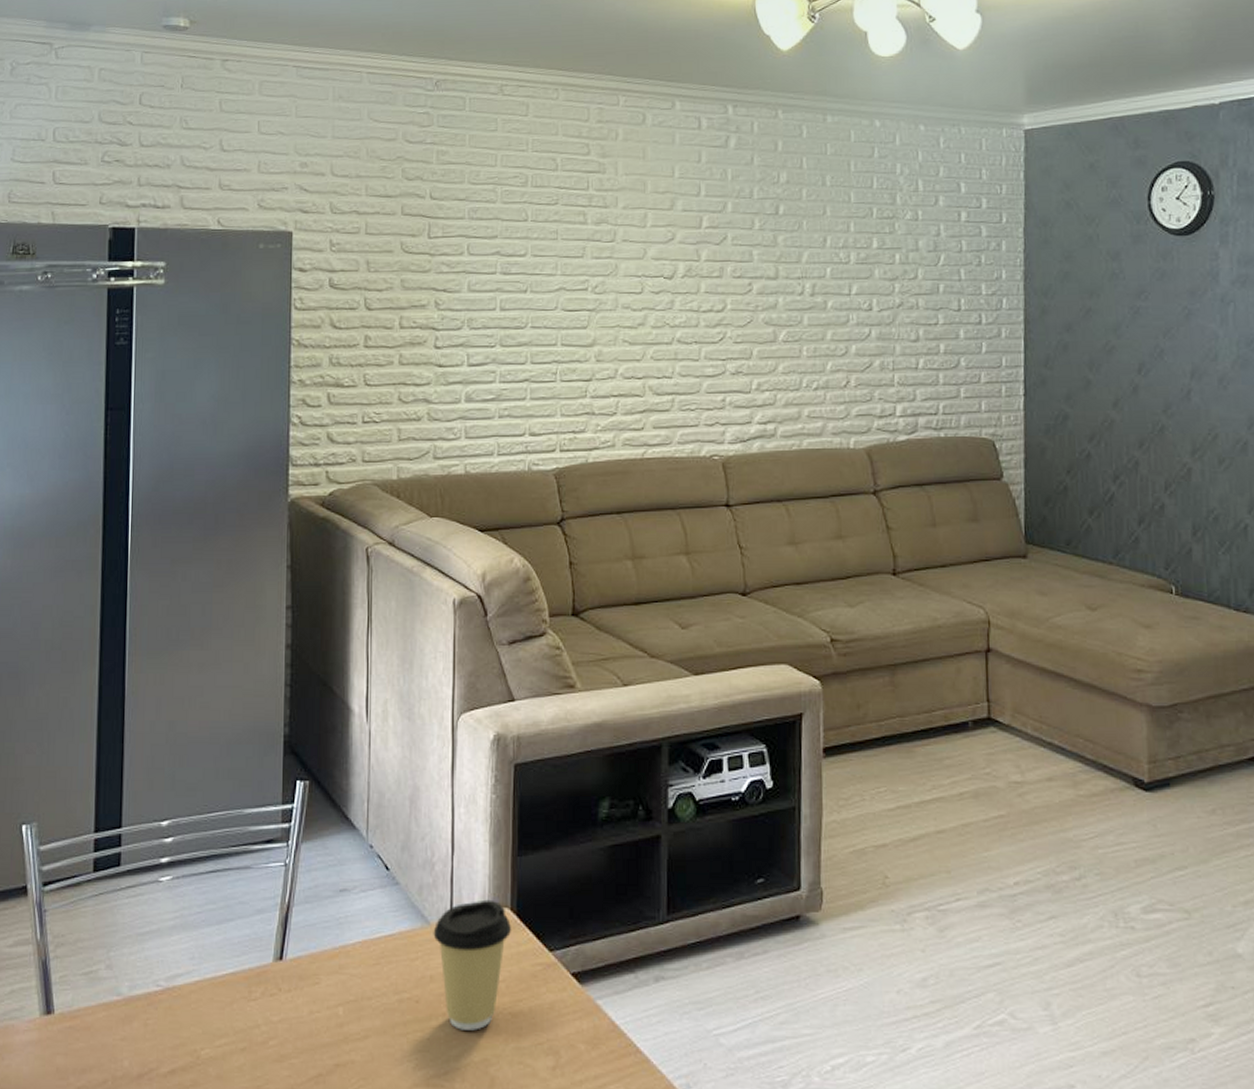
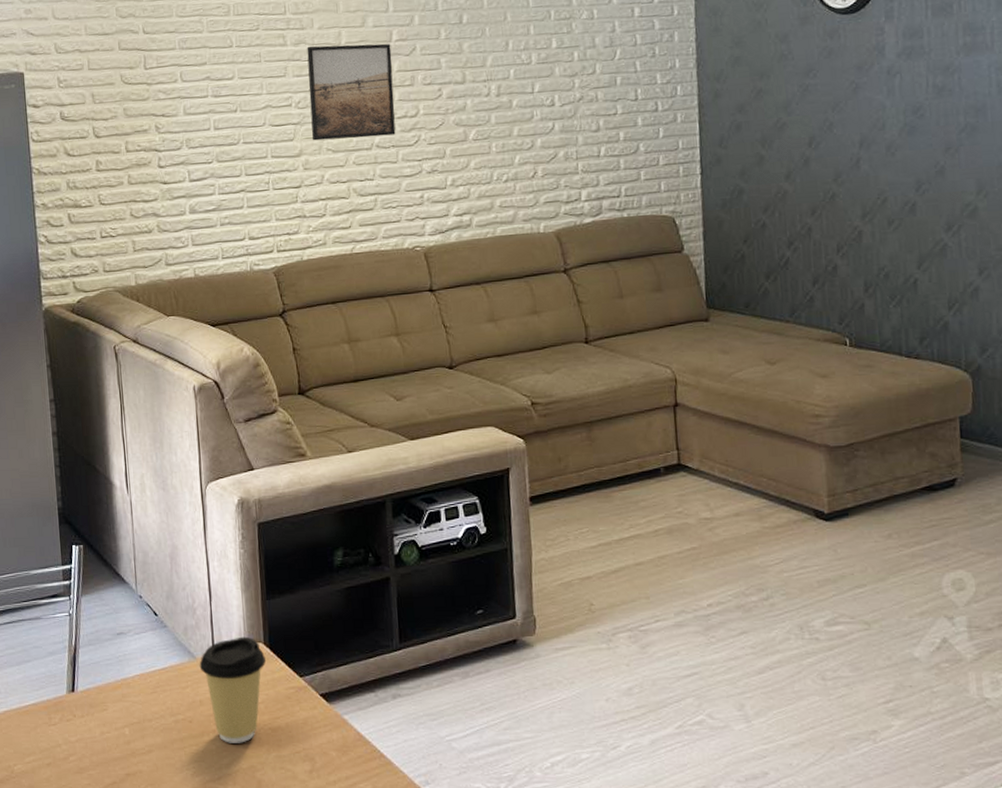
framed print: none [607,226,701,331] -> present [307,43,396,141]

